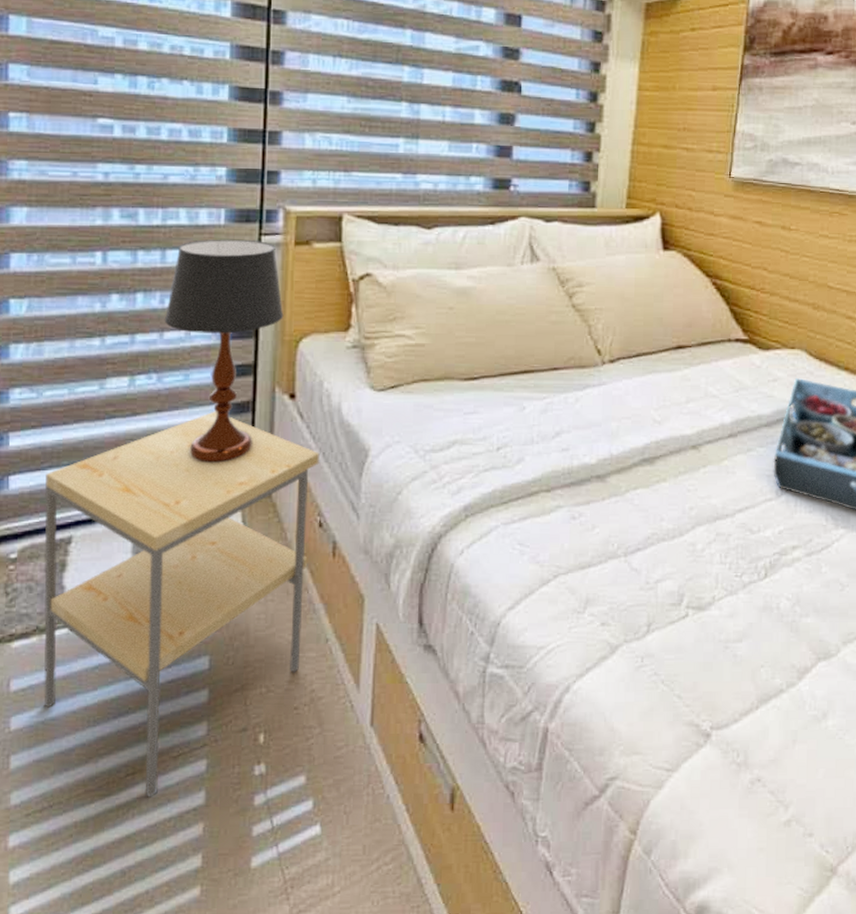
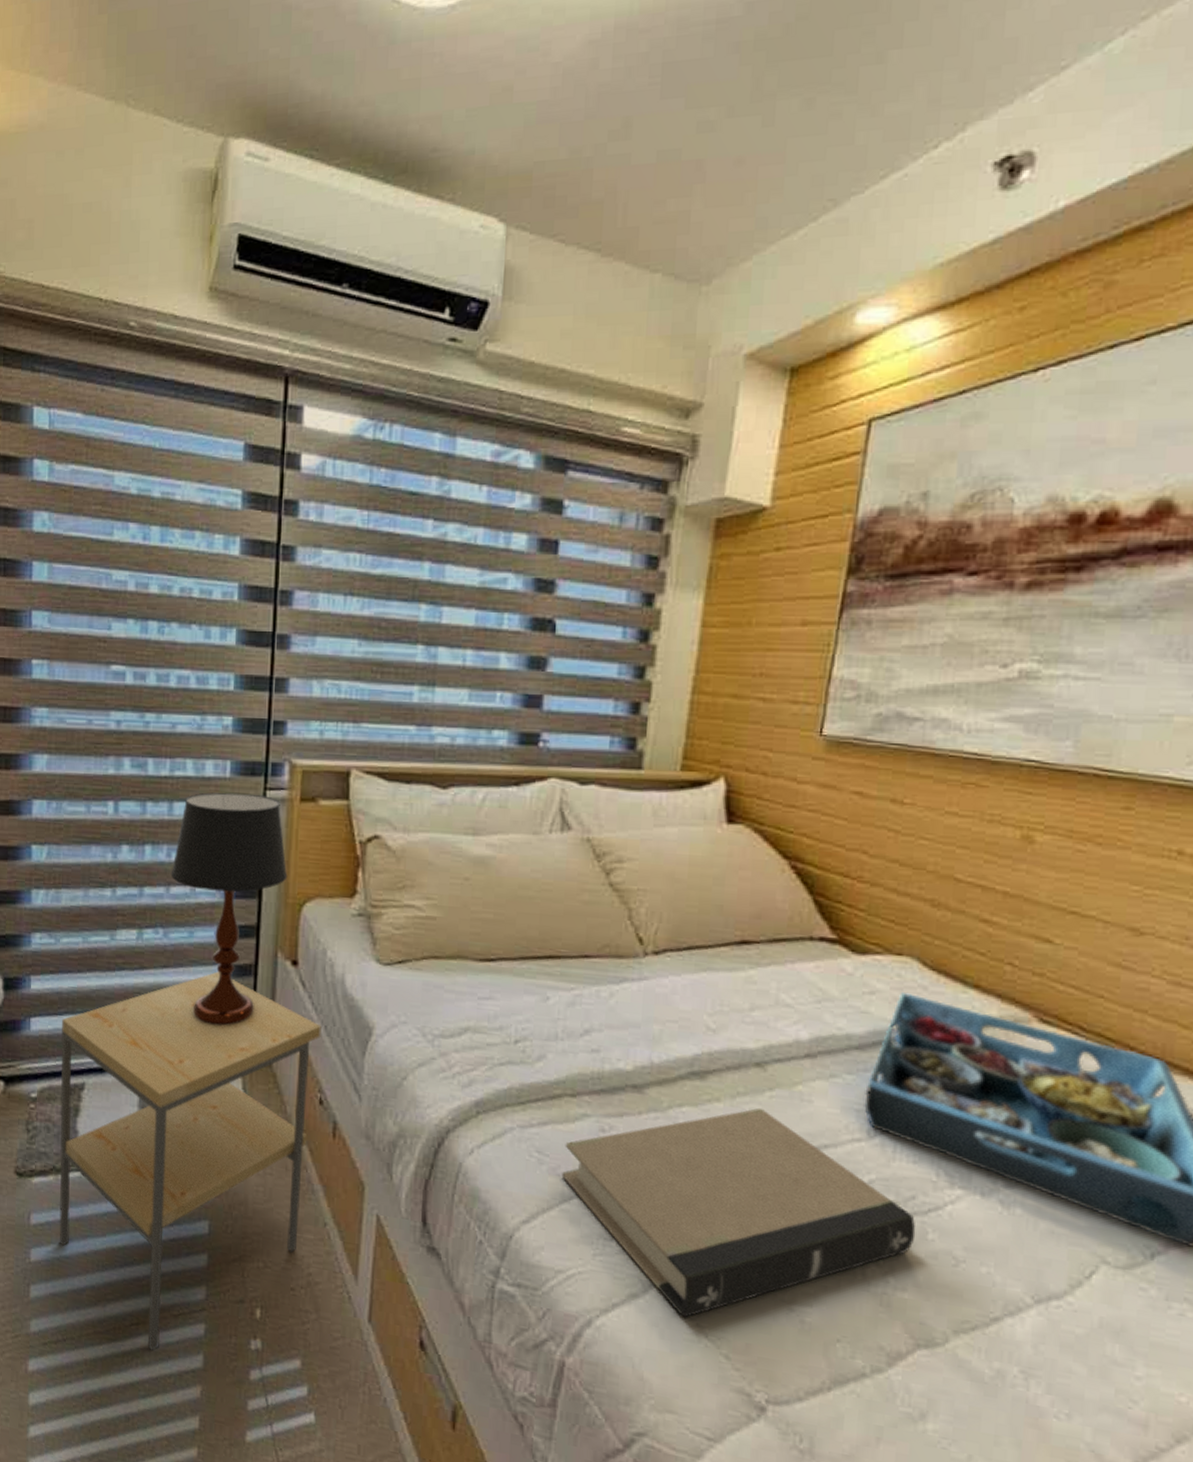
book: none [540,482,814,670] -> present [561,1107,916,1318]

